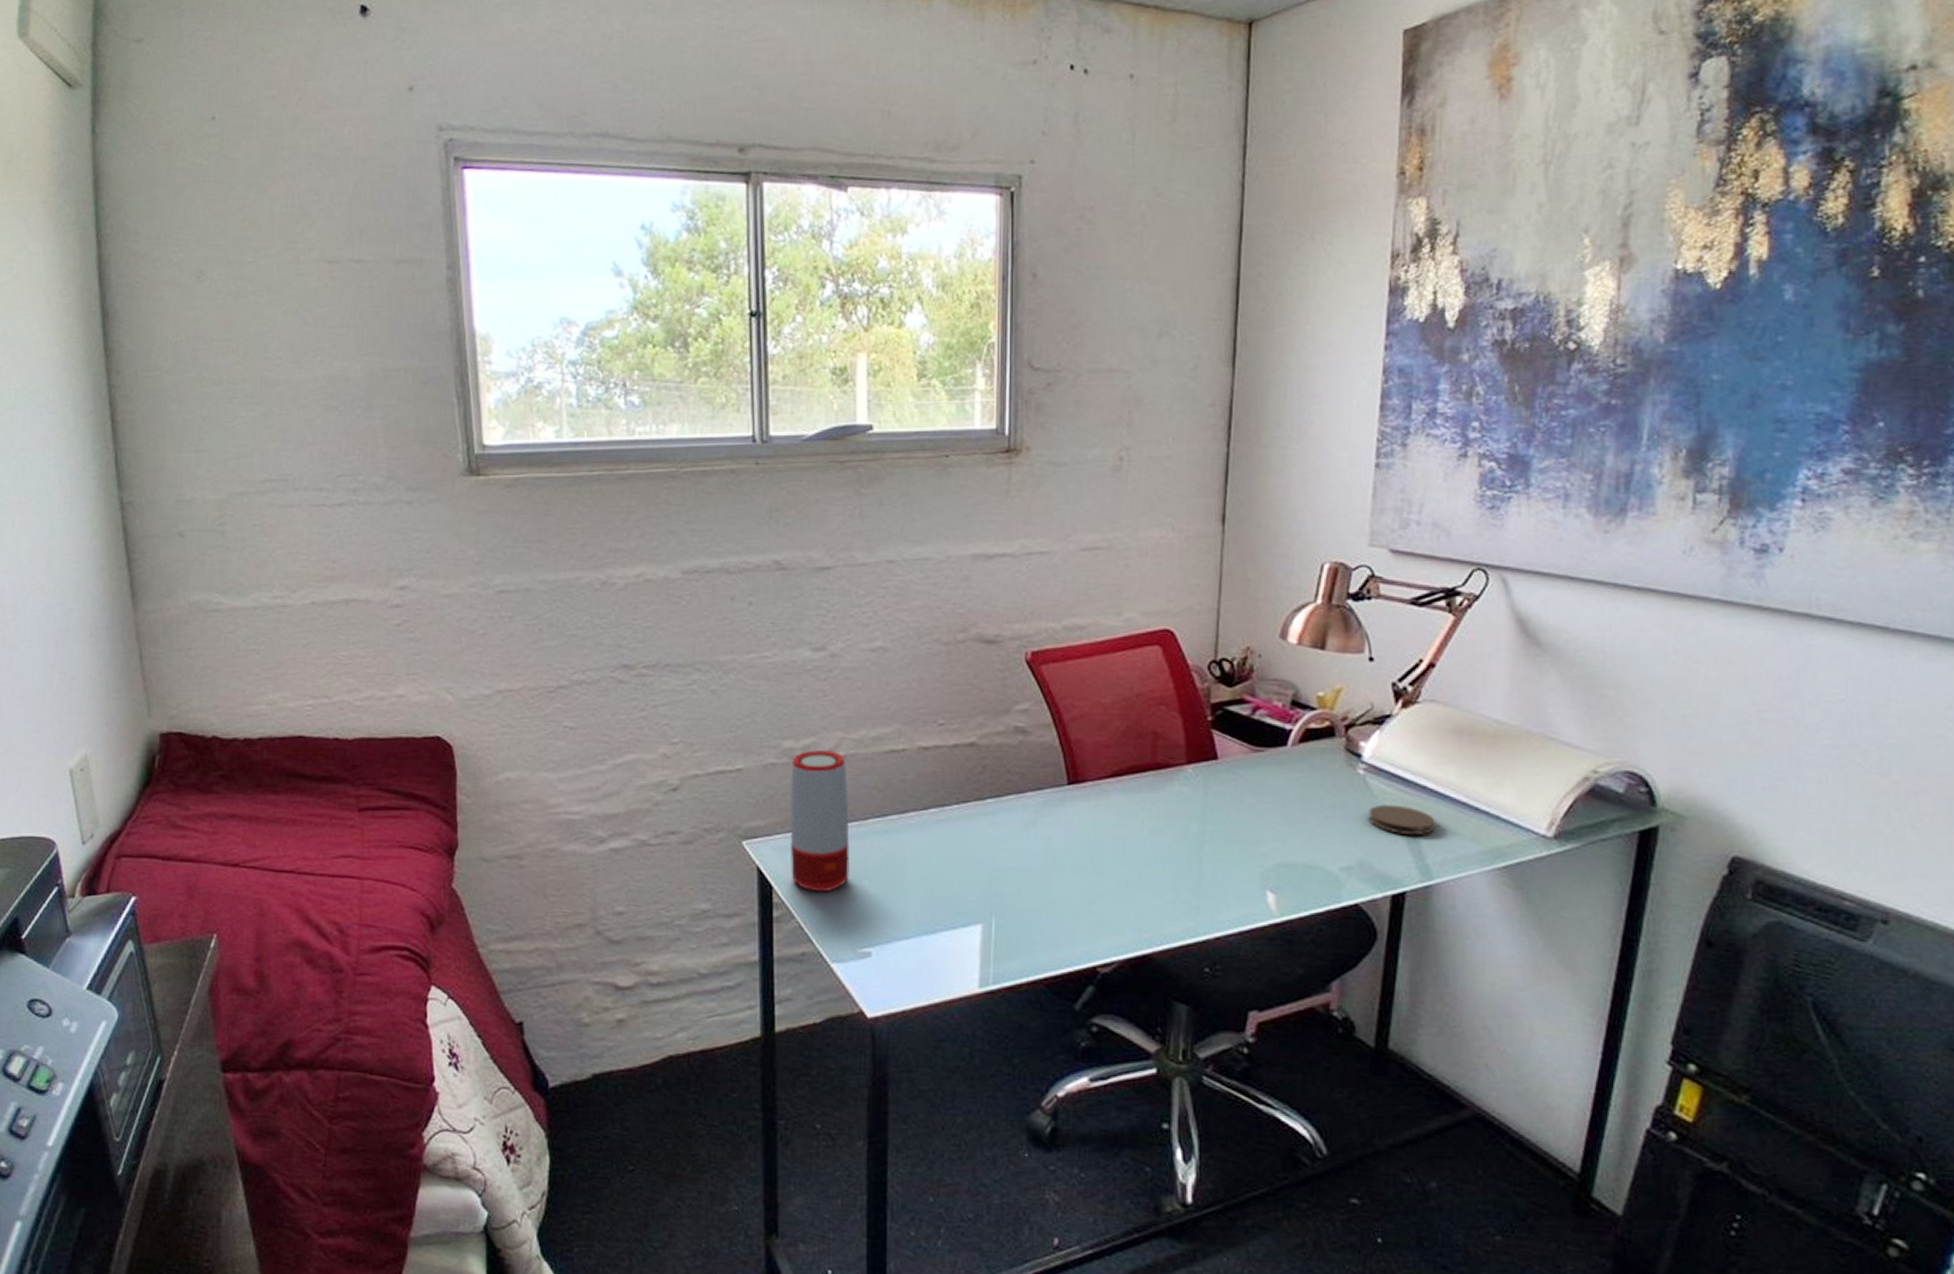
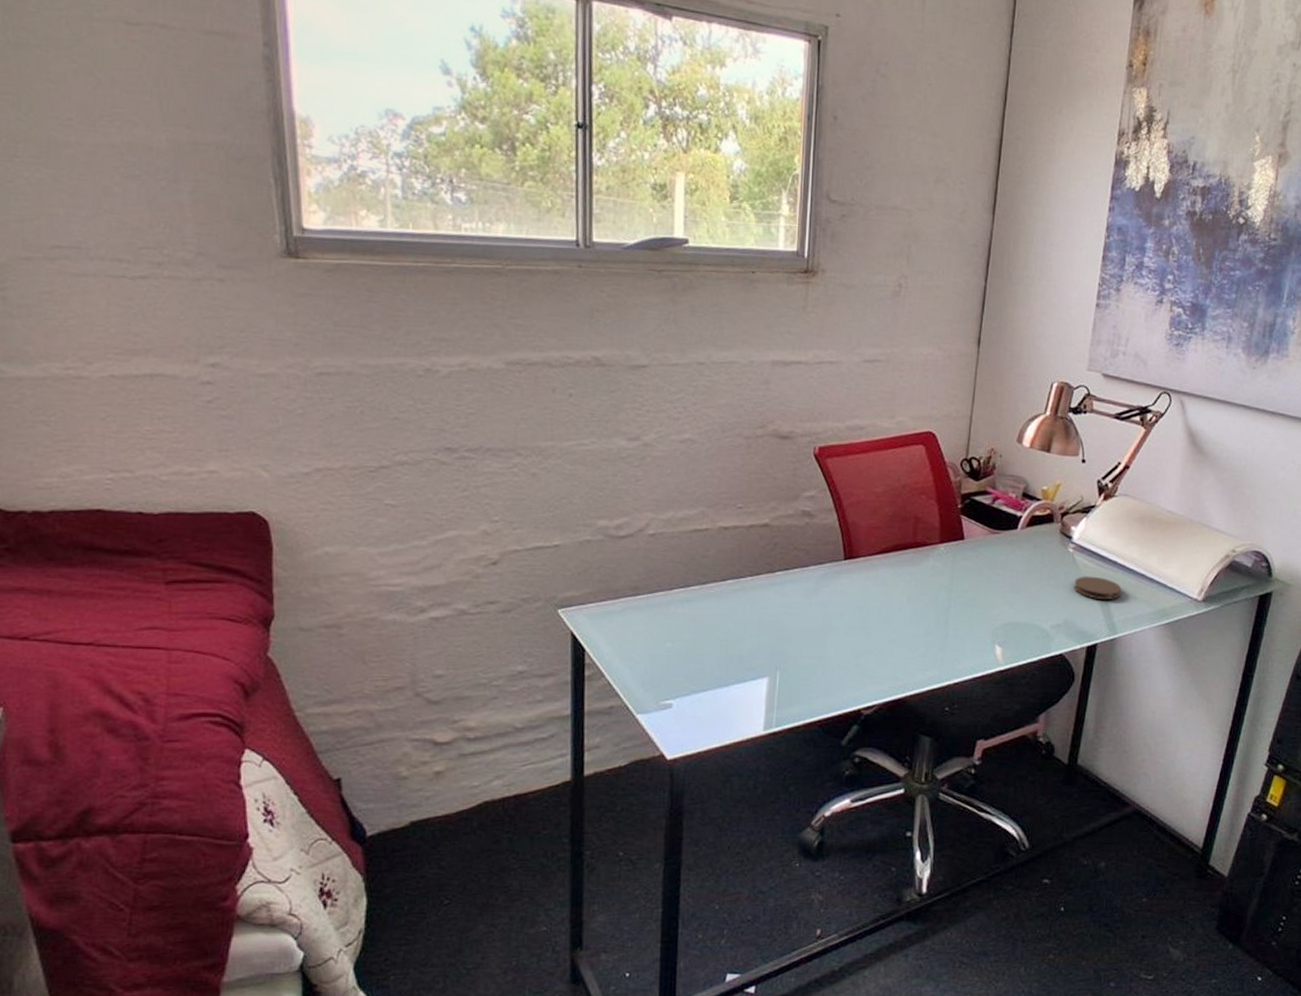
speaker: present [789,750,850,893] -> none [601,529,656,654]

